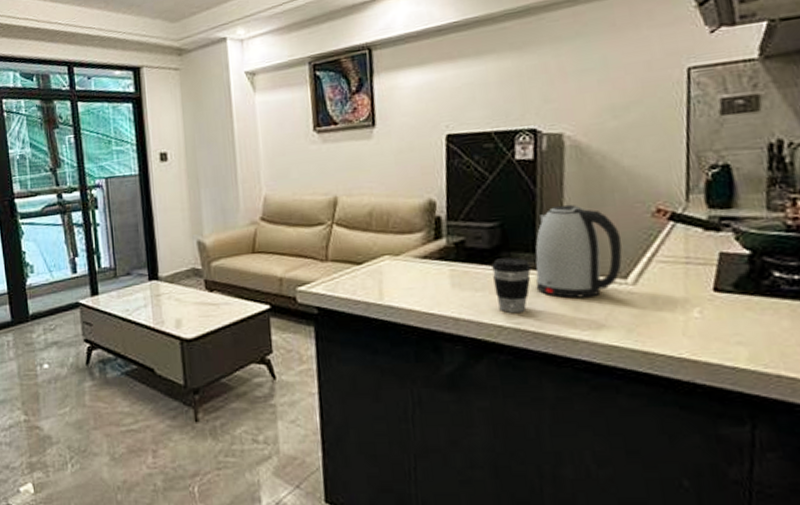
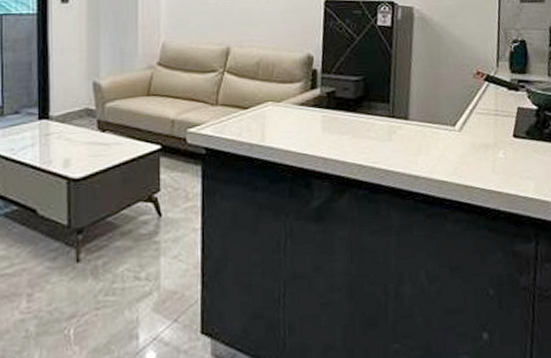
coffee cup: present [492,257,532,314] -> none [355,106,386,154]
kettle: present [535,204,622,299] -> none [388,64,452,142]

